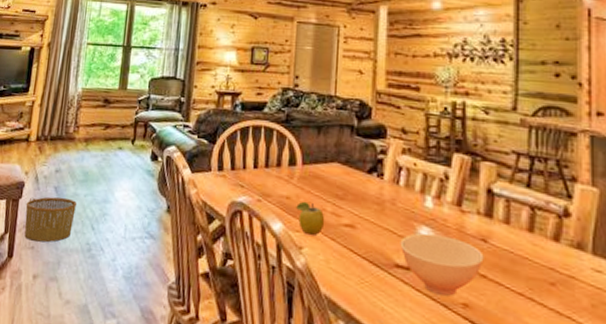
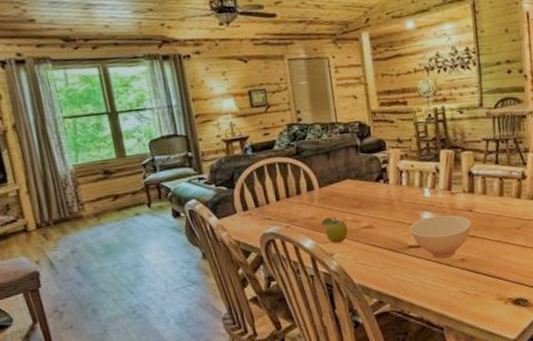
basket: present [24,197,78,243] -> none [48,273,110,322]

